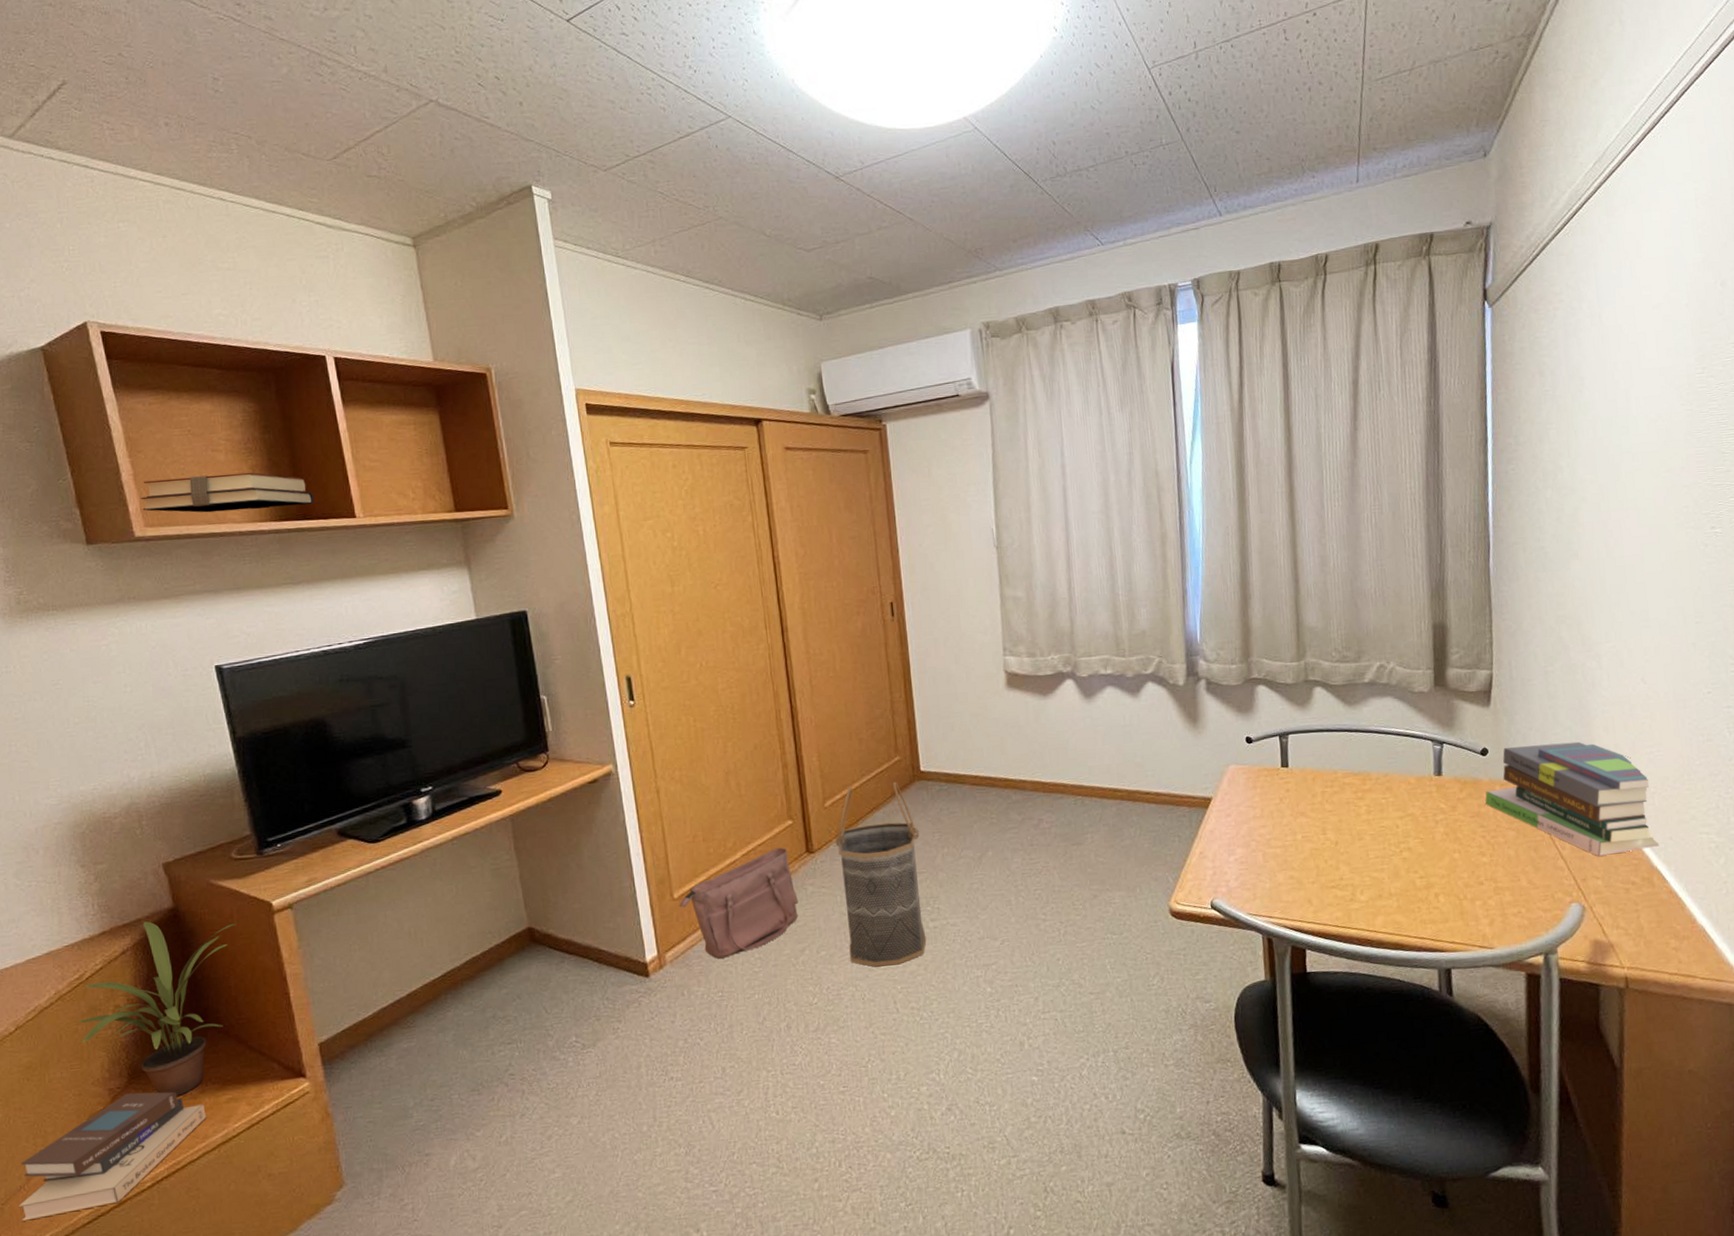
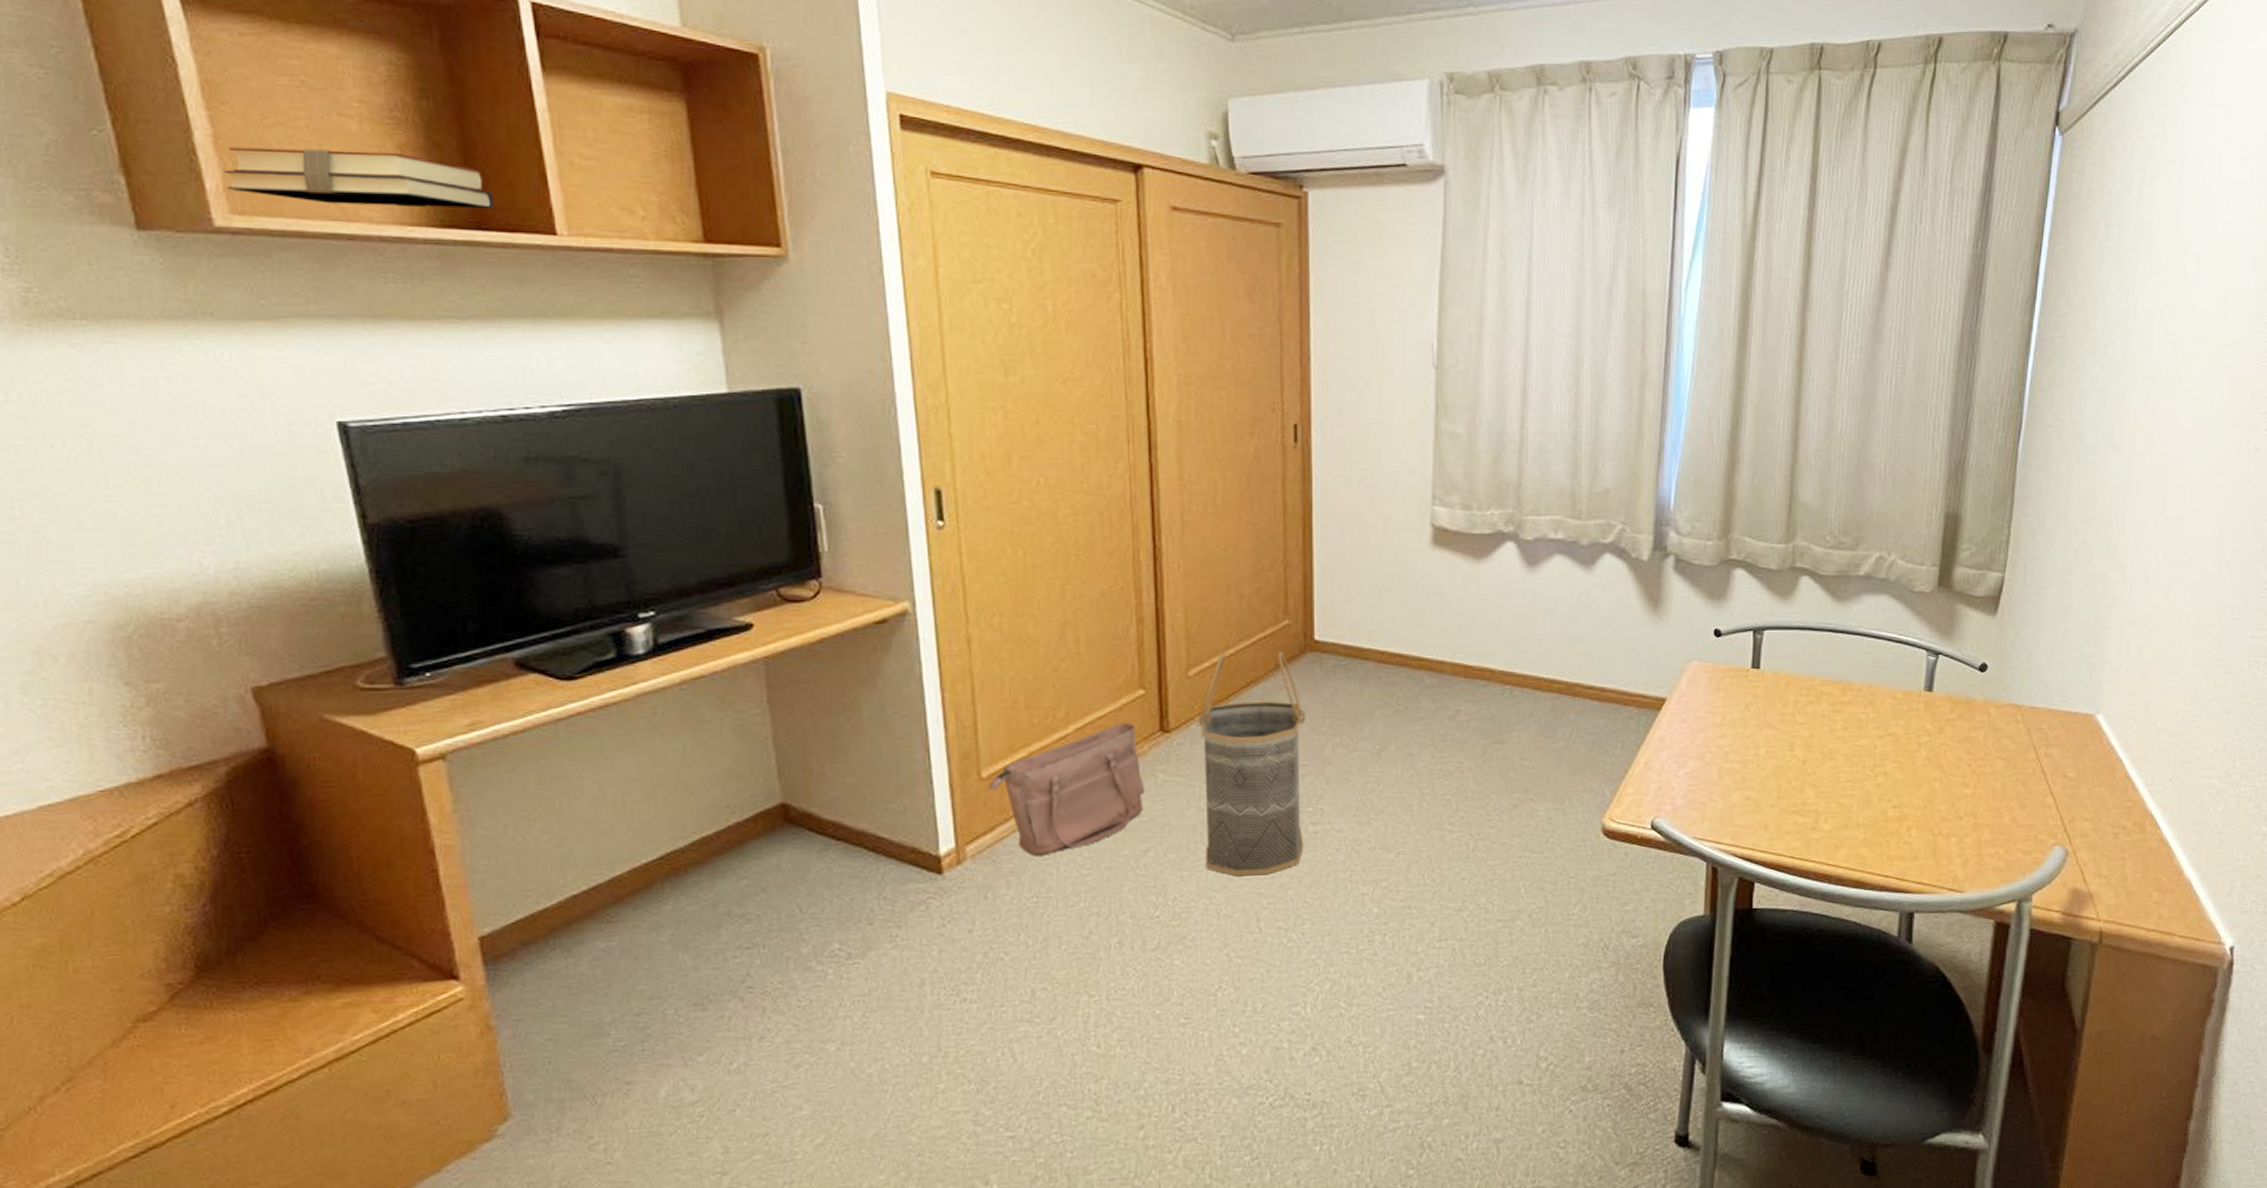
books: present [18,1092,206,1221] -> none [26,990,312,1153]
potted plant: present [78,921,238,1097] -> none [119,764,364,998]
books: present [1485,741,1660,856] -> none [1977,663,2158,795]

